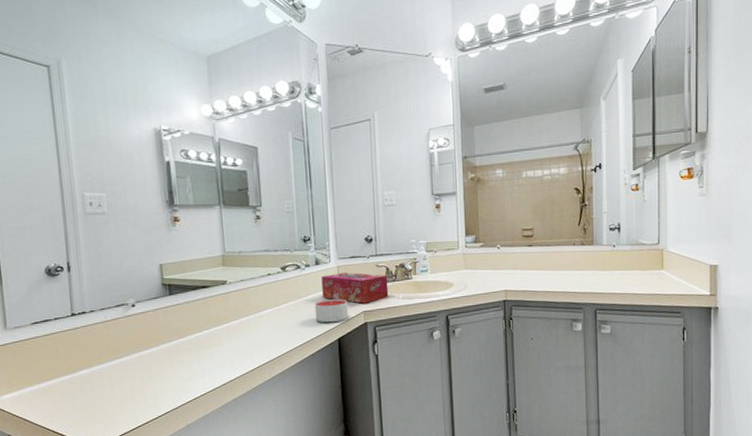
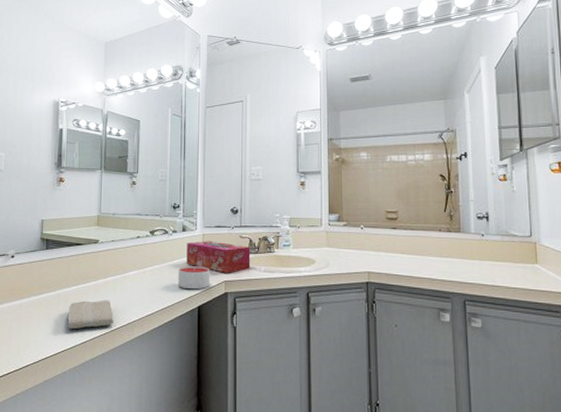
washcloth: none [202,341,252,373] -> present [67,300,113,329]

